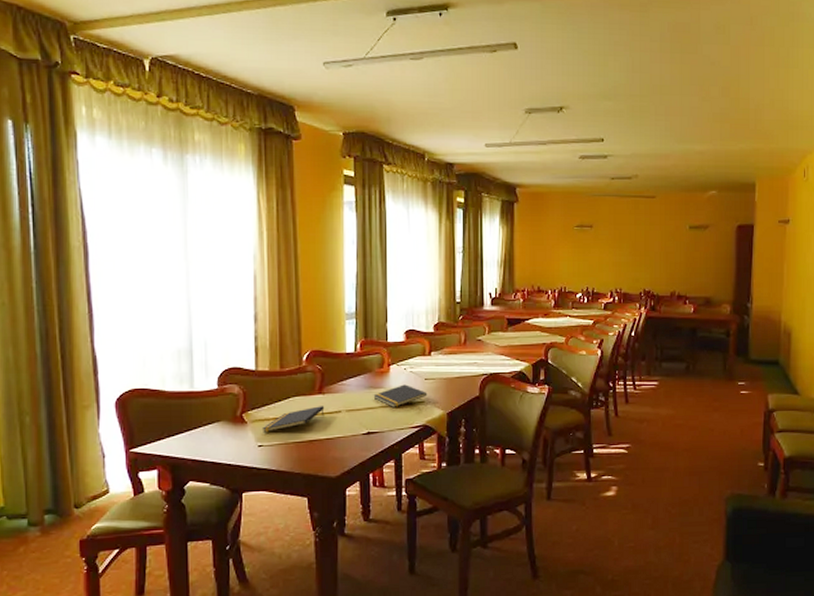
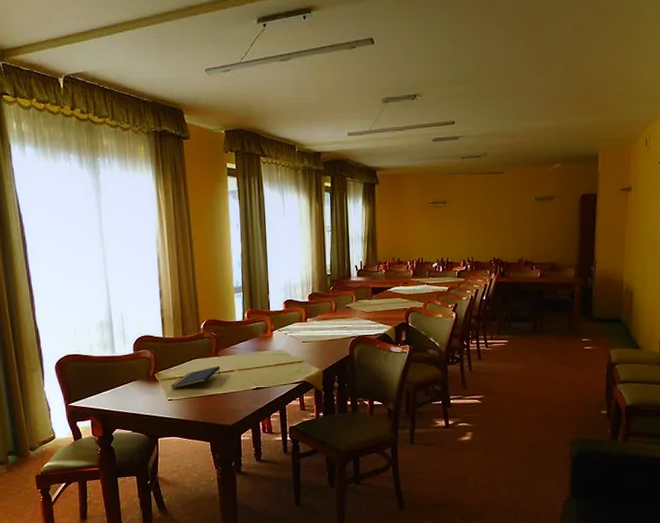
notepad: present [373,384,428,407] -> none [260,347,305,366]

